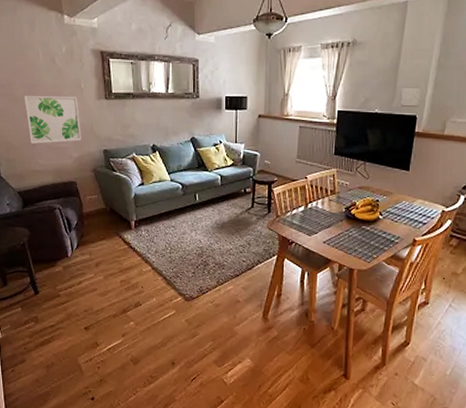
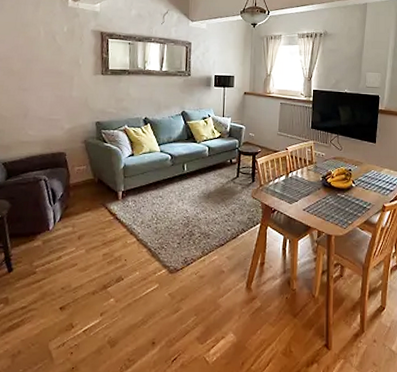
wall art: present [24,95,82,144] -> none [20,69,76,116]

